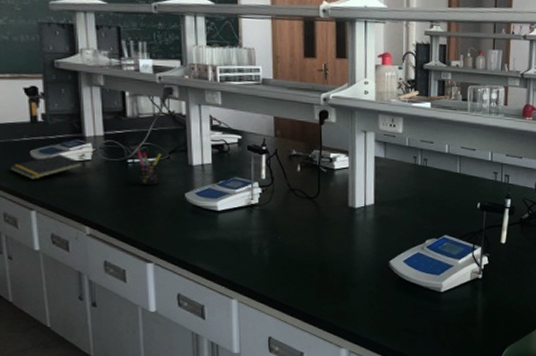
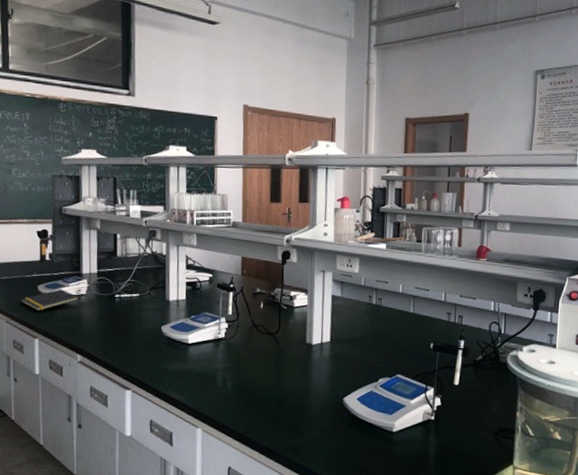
pen holder: present [136,149,162,185] -> none [122,285,144,318]

